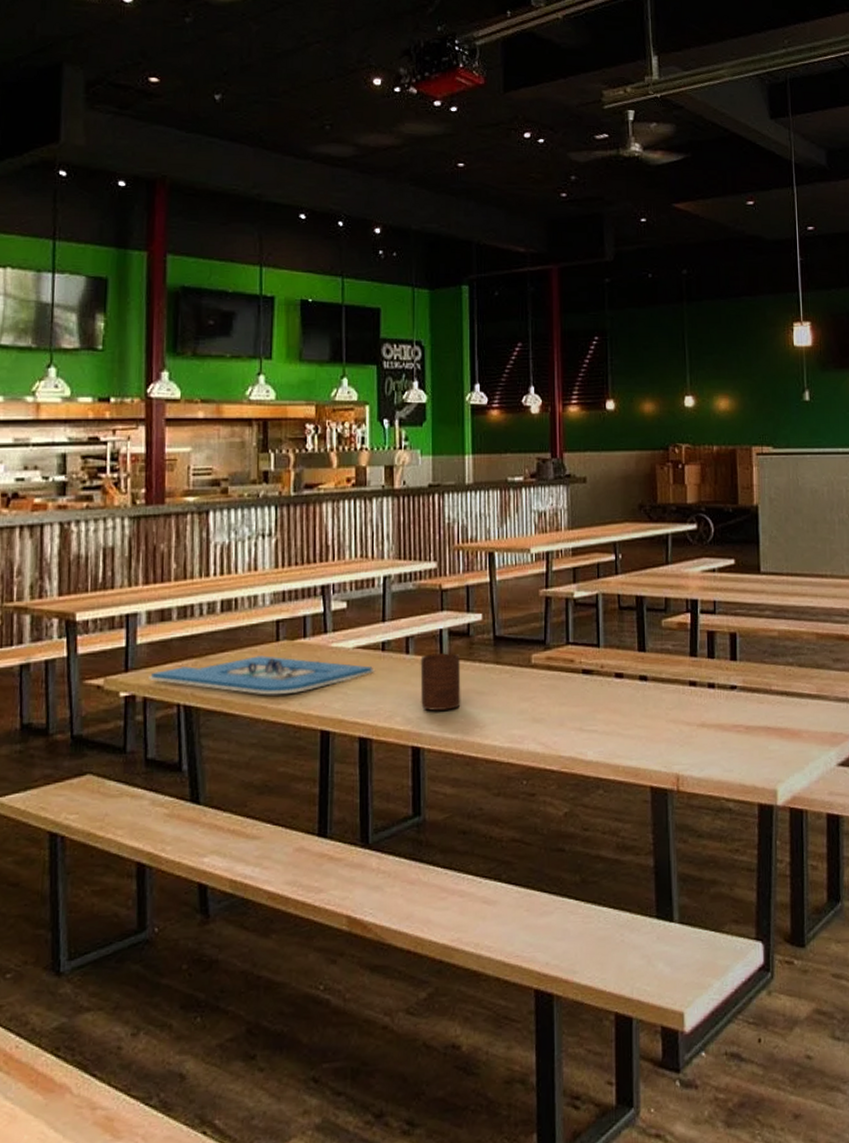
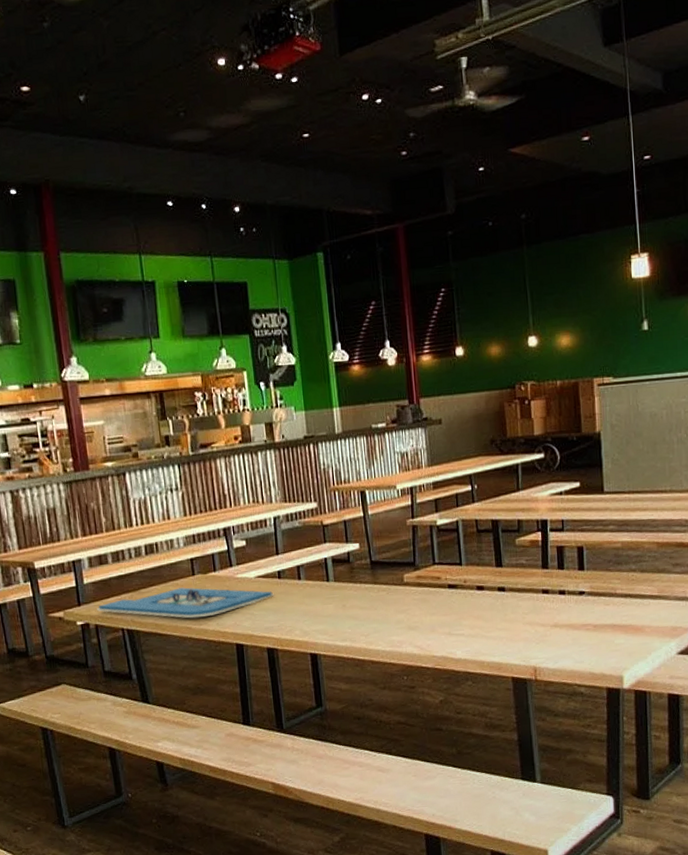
cup: present [420,653,461,712] -> none [310,577,348,625]

